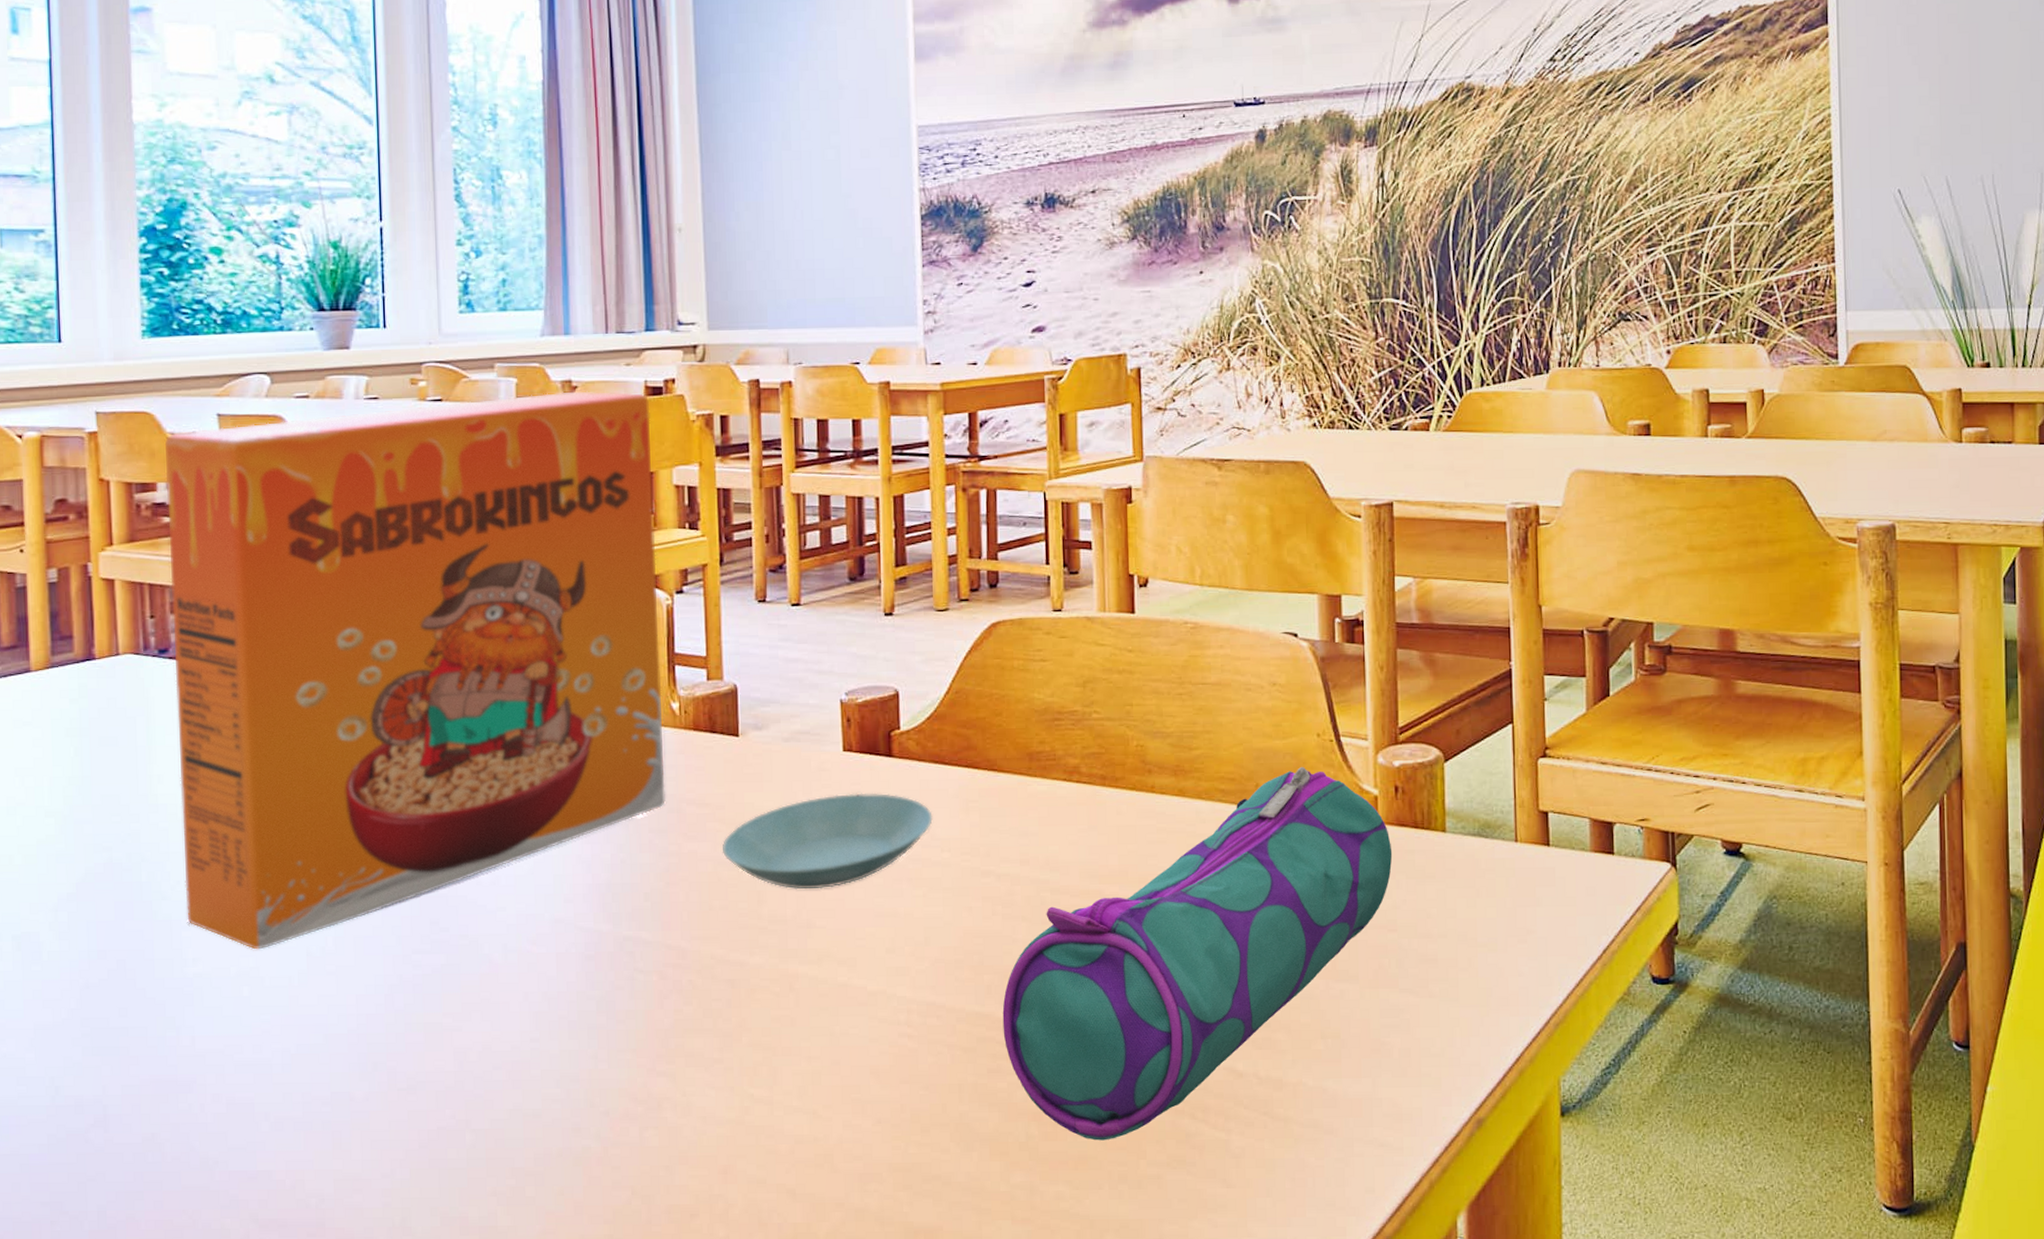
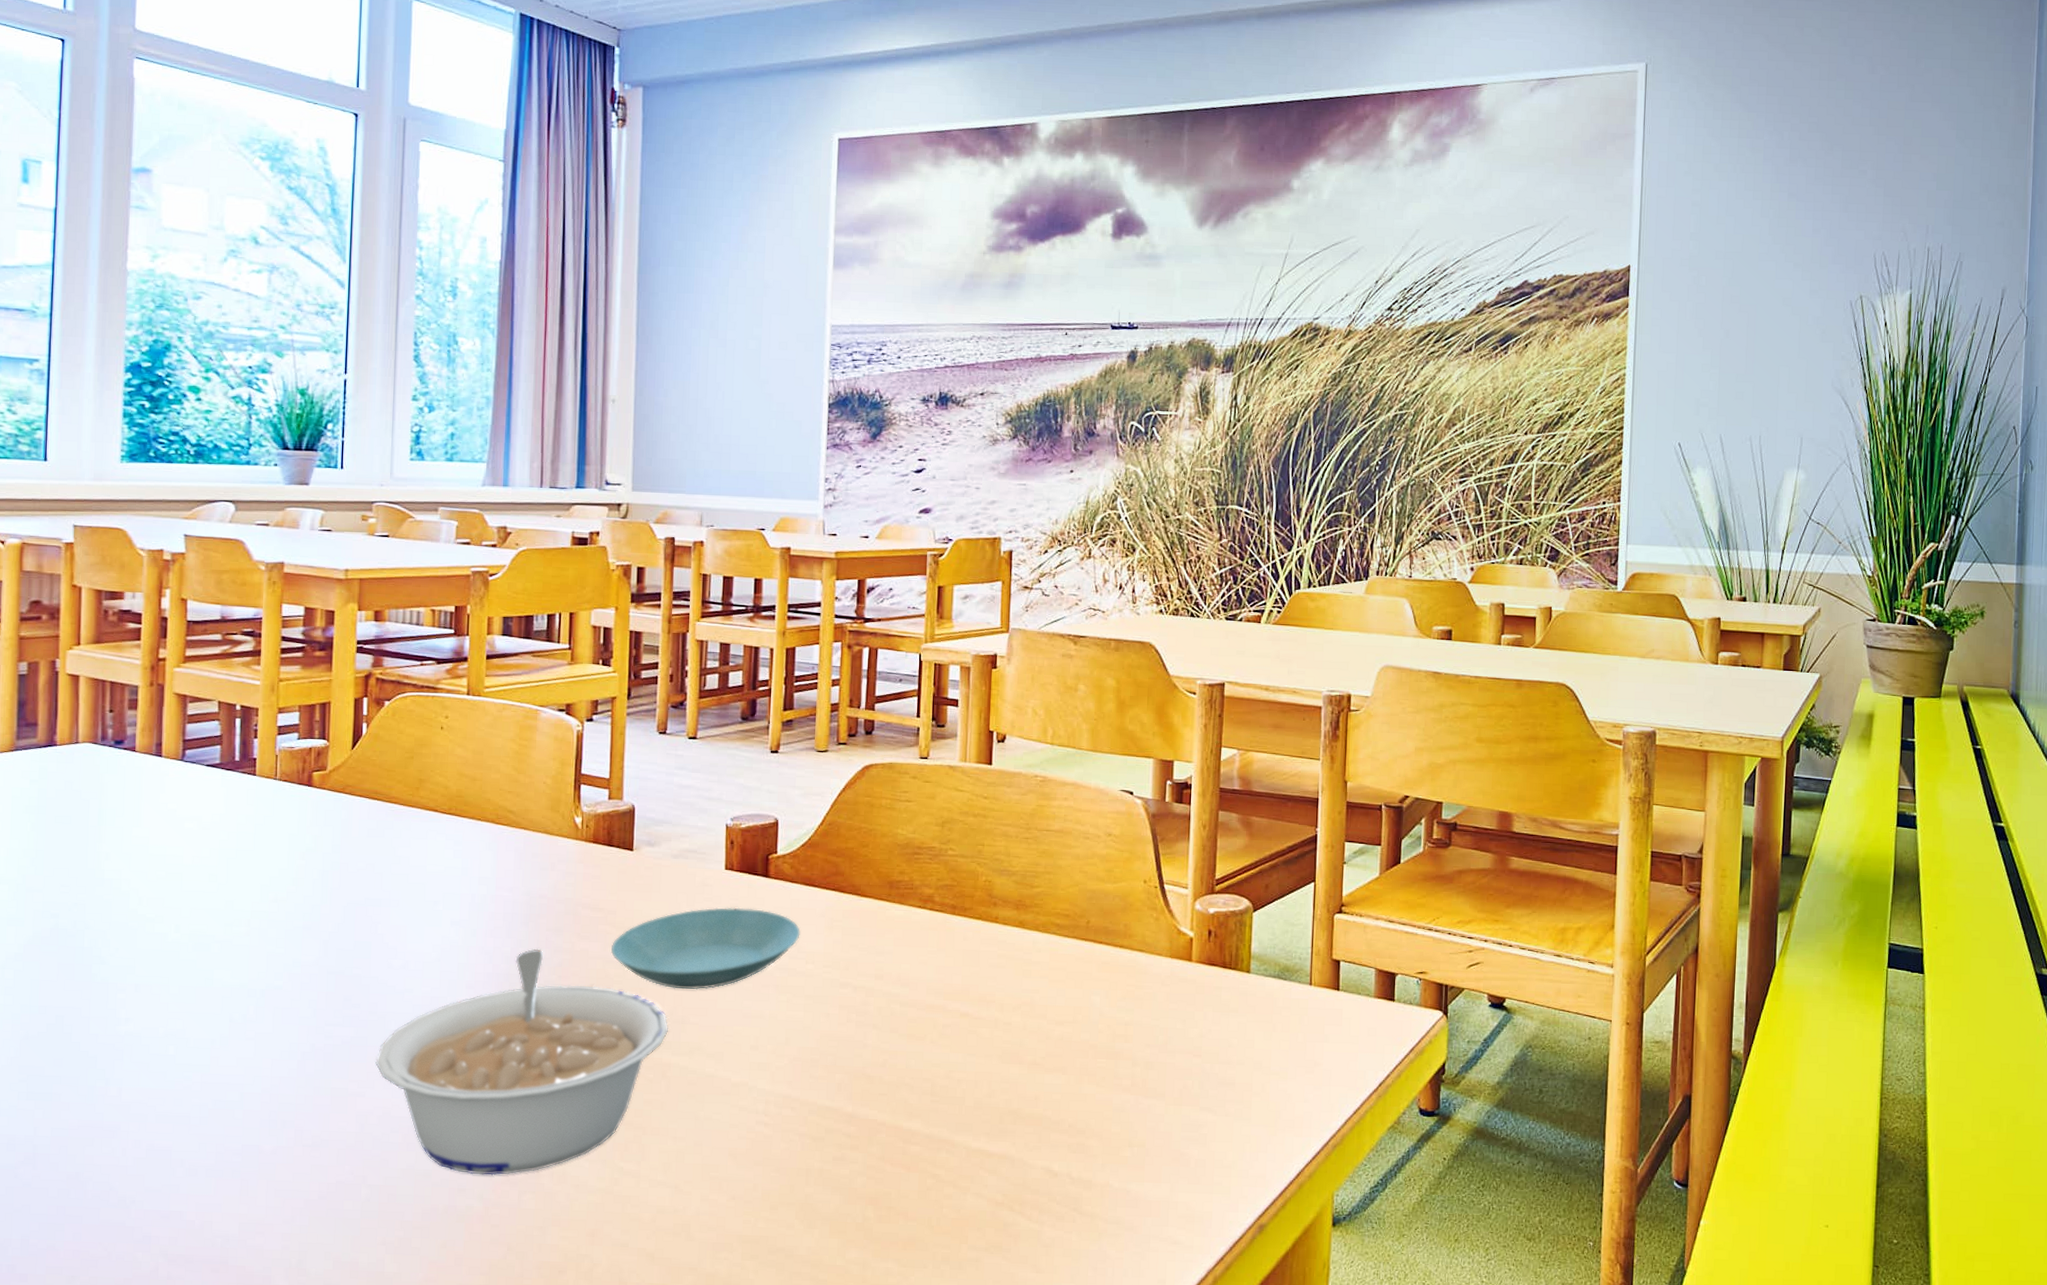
cereal box: present [164,391,666,950] -> none [123,536,575,1014]
legume: none [470,853,794,1112] -> present [375,948,669,1176]
pencil case: present [1002,767,1393,1141] -> none [849,909,1203,1226]

